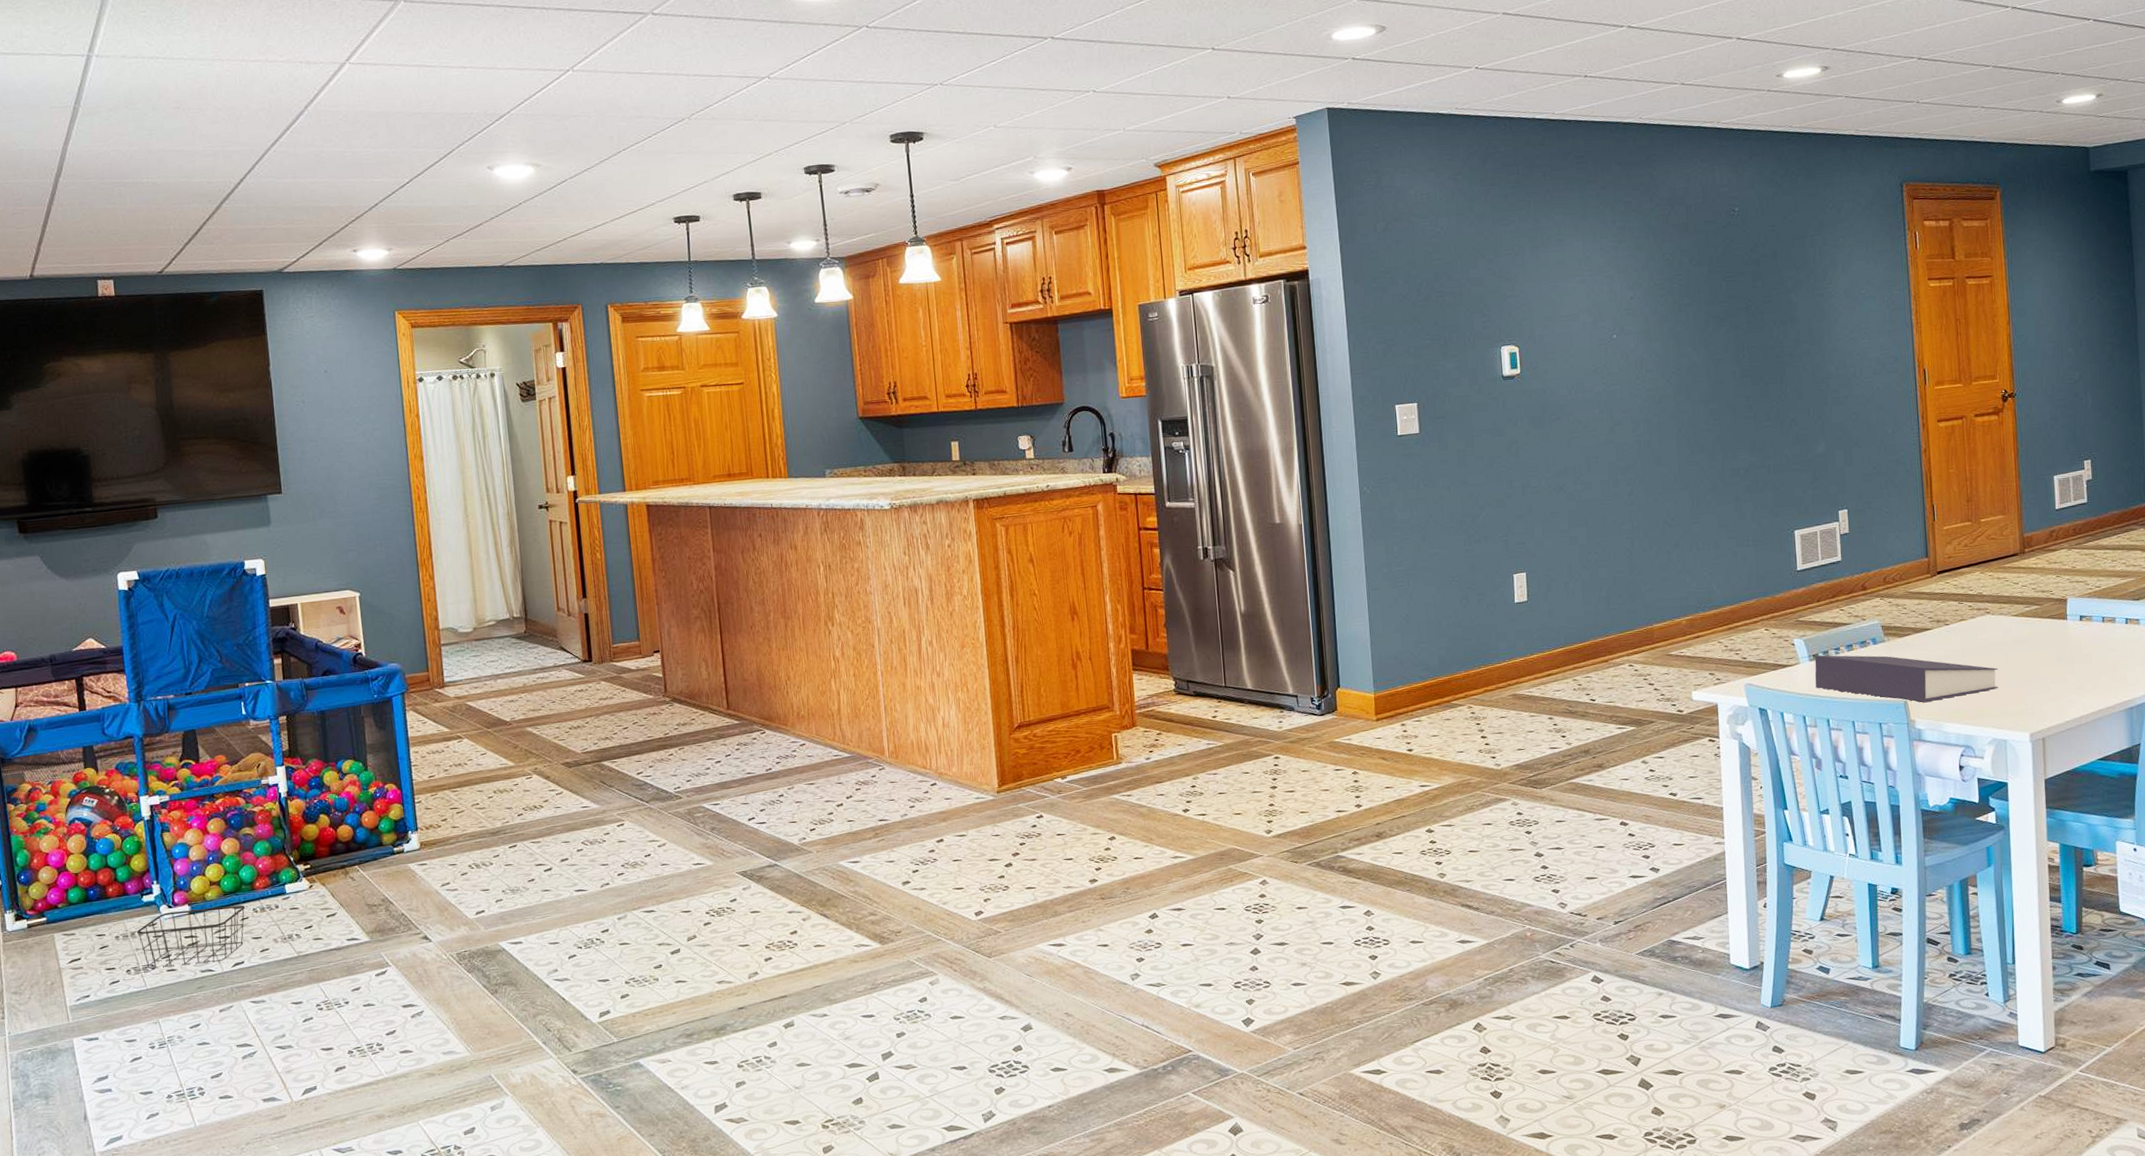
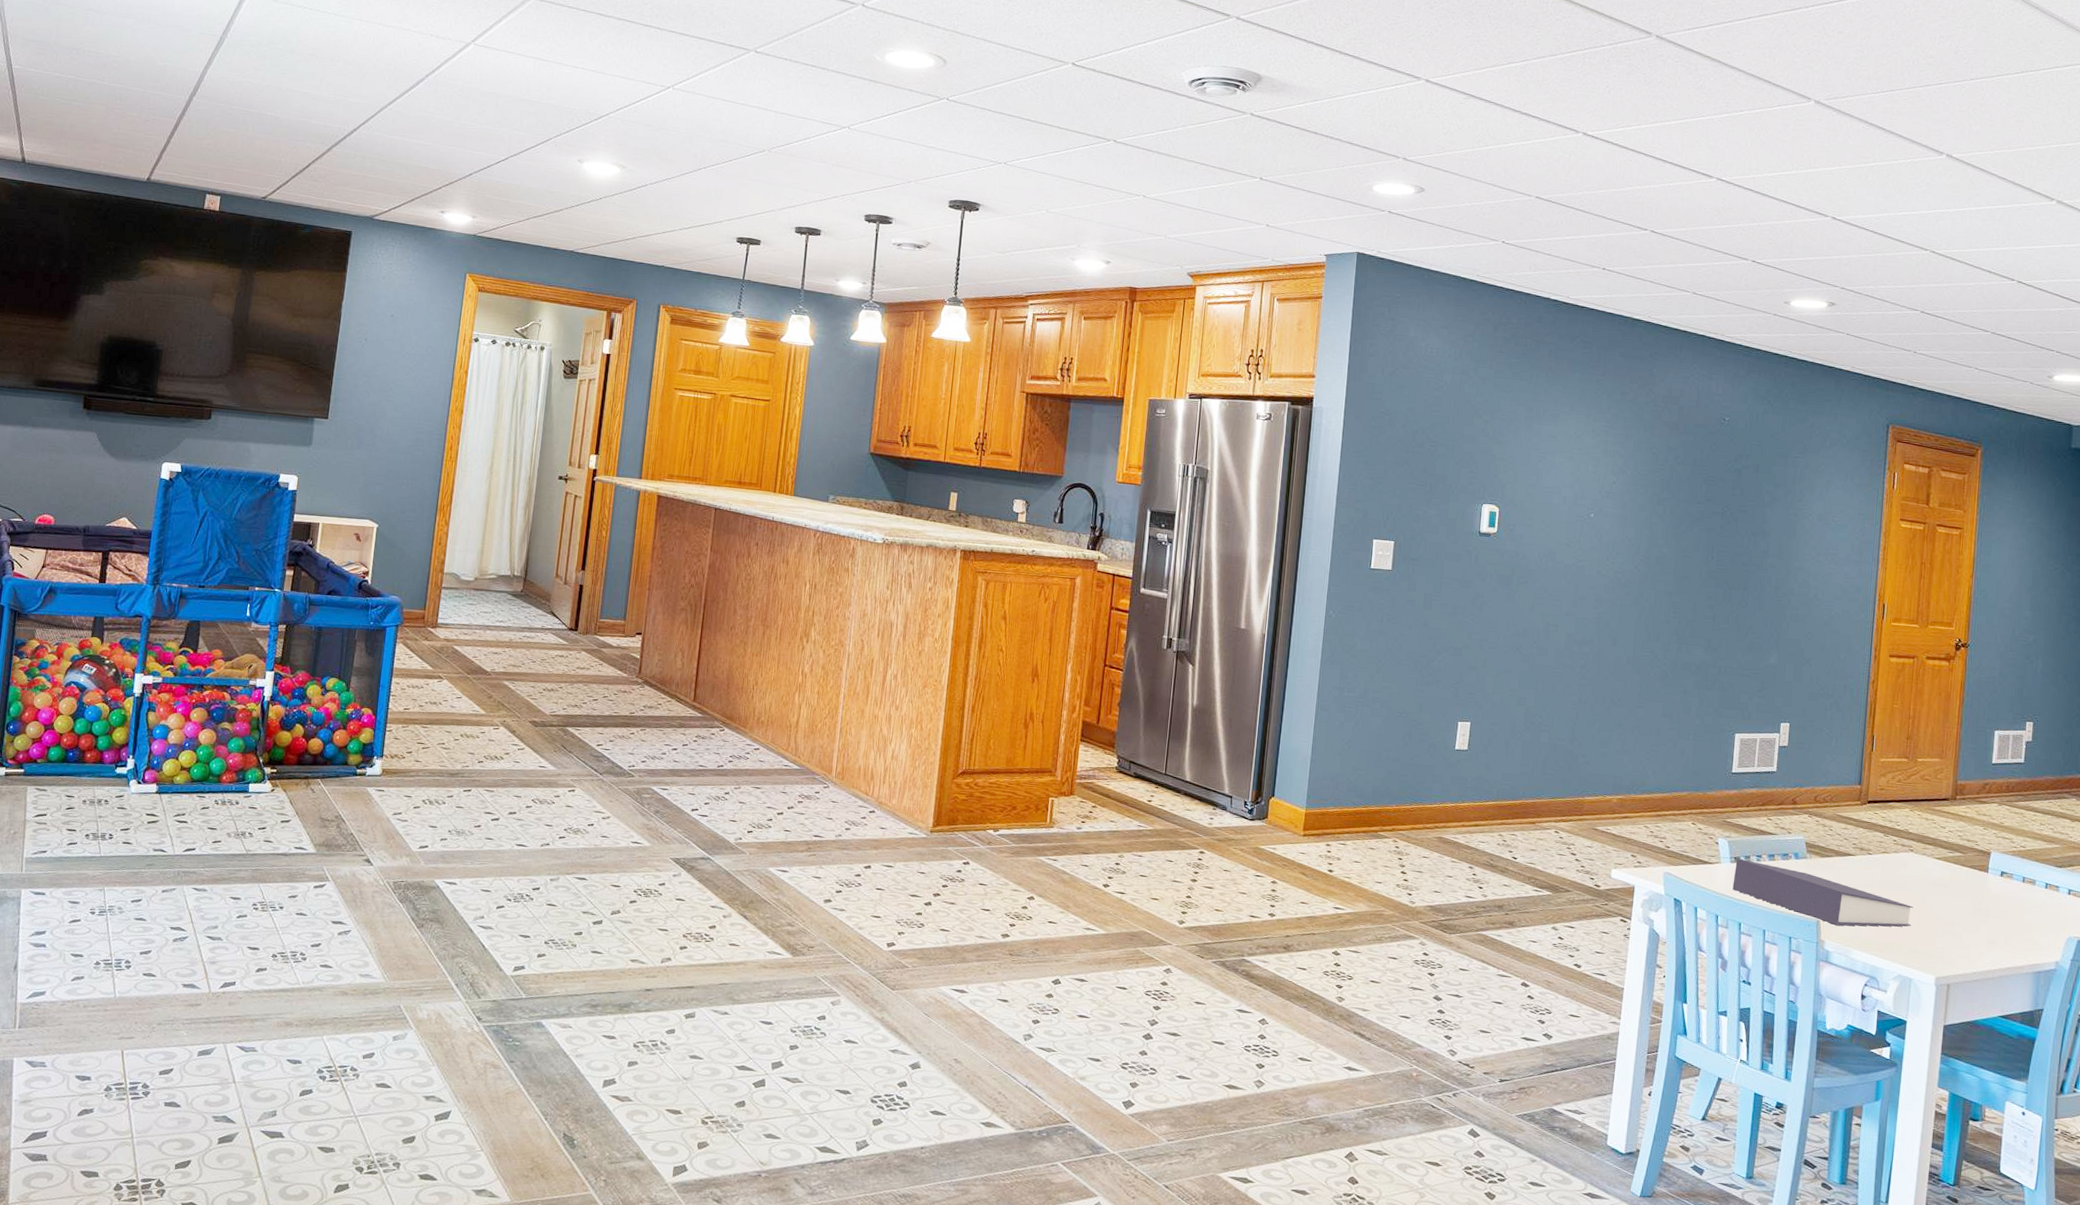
basket: present [137,905,246,969] -> none [104,787,209,844]

